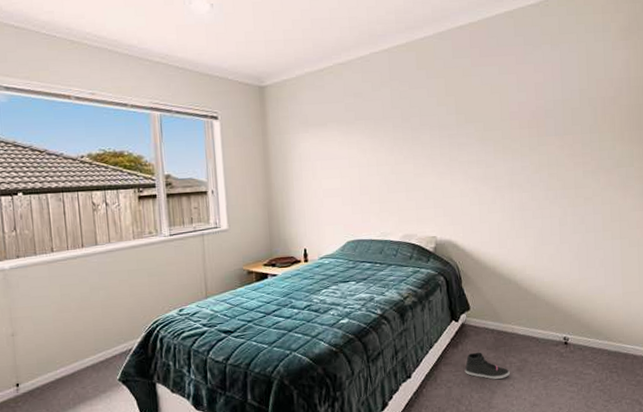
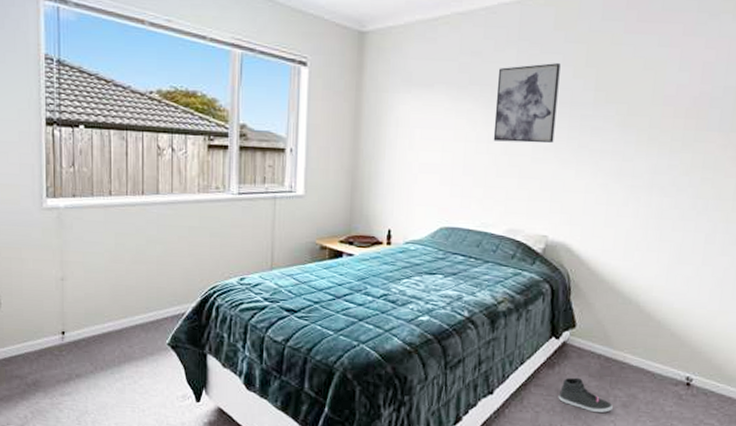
wall art: none [377,96,430,164] -> present [493,63,561,143]

